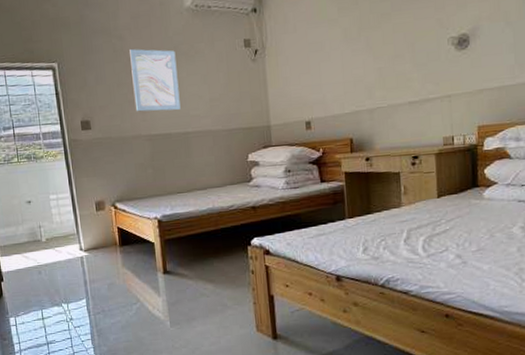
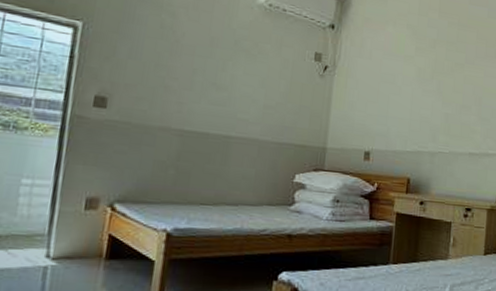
wall art: present [129,49,181,112] -> none [171,30,236,110]

